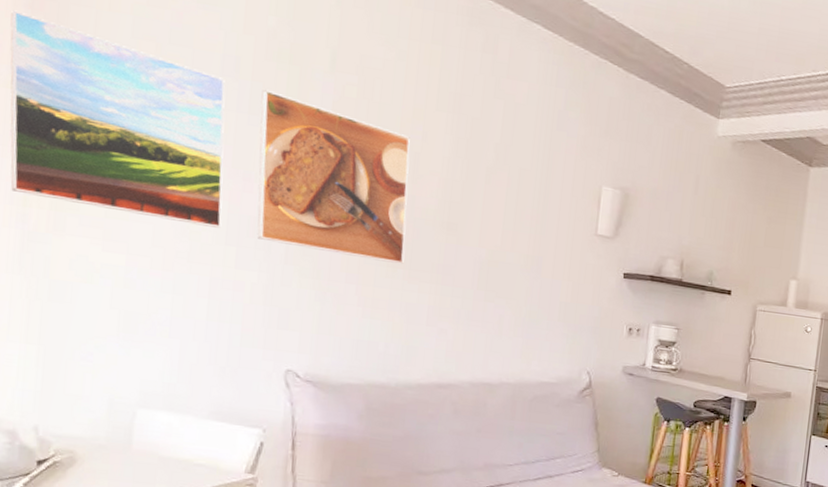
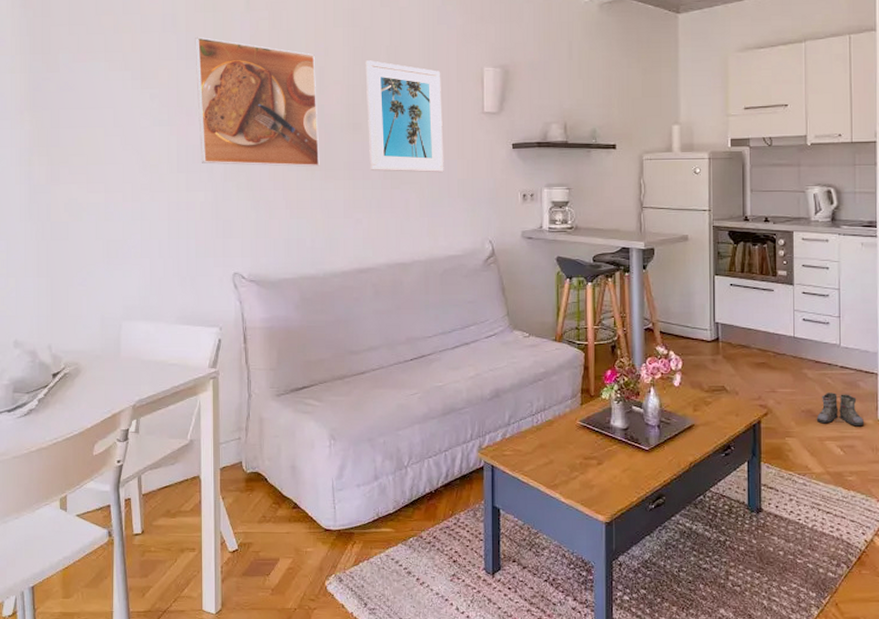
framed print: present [10,10,225,228] -> none [11,11,173,160]
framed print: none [462,155,555,293] -> present [365,60,444,173]

